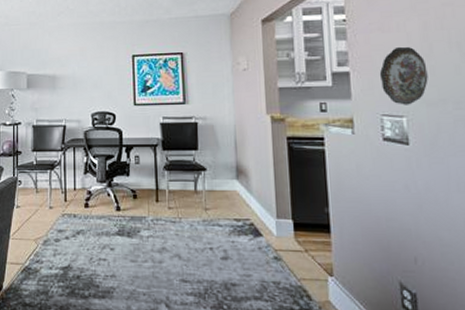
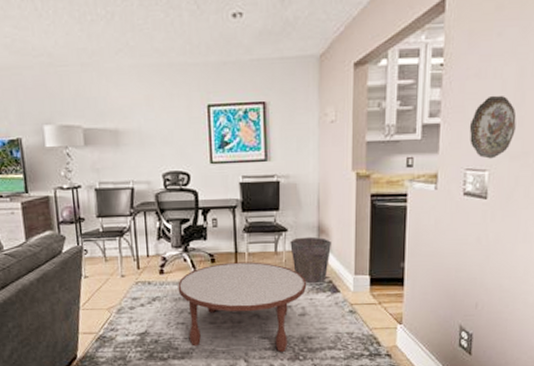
coffee table: none [101,199,228,299] -> present [178,261,307,352]
waste bin: none [209,177,251,226] -> present [290,236,331,284]

